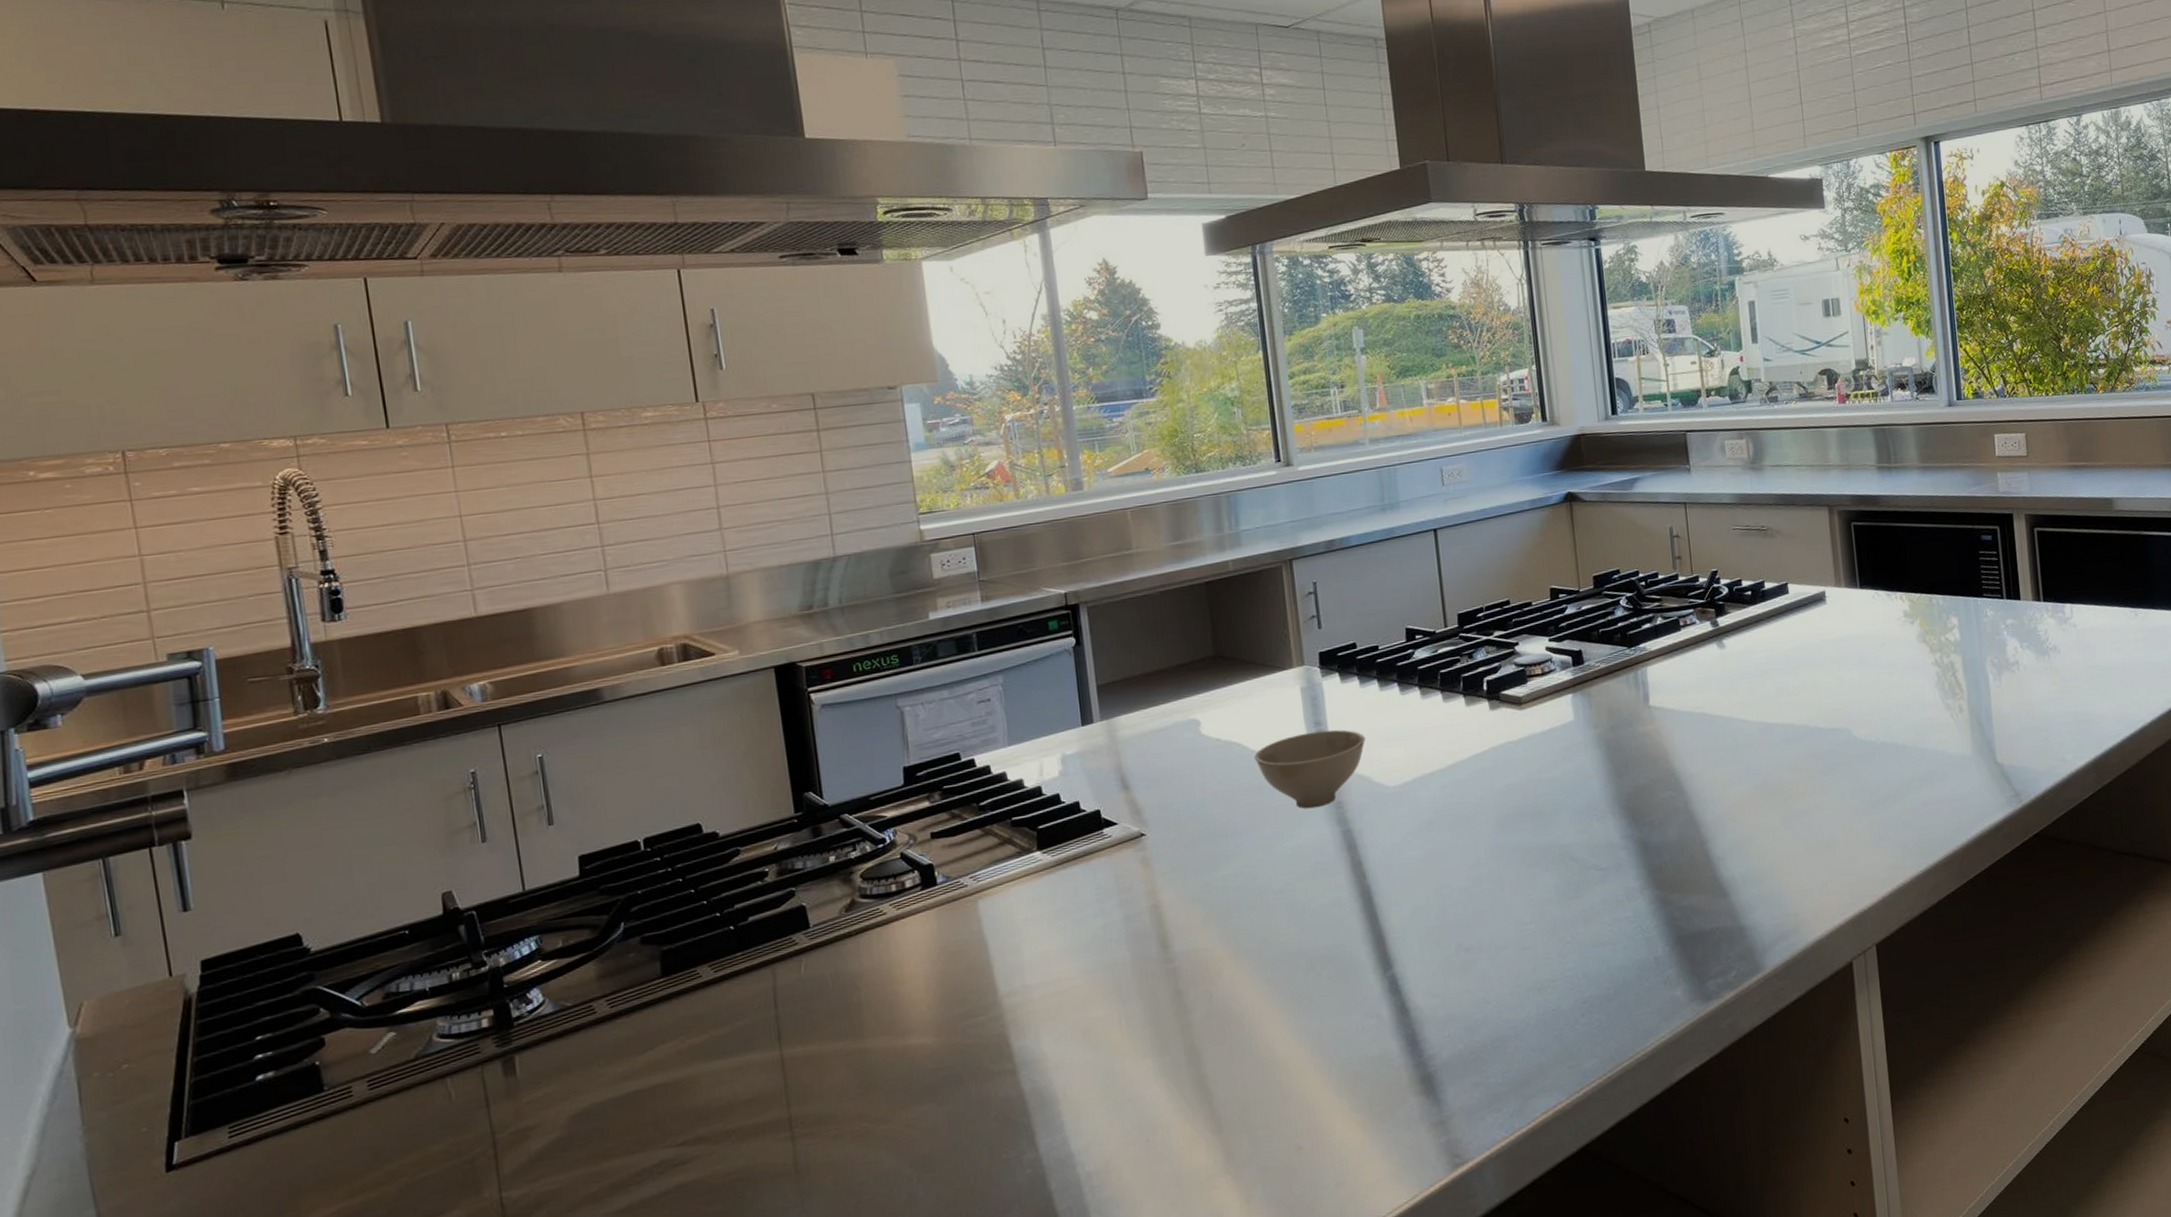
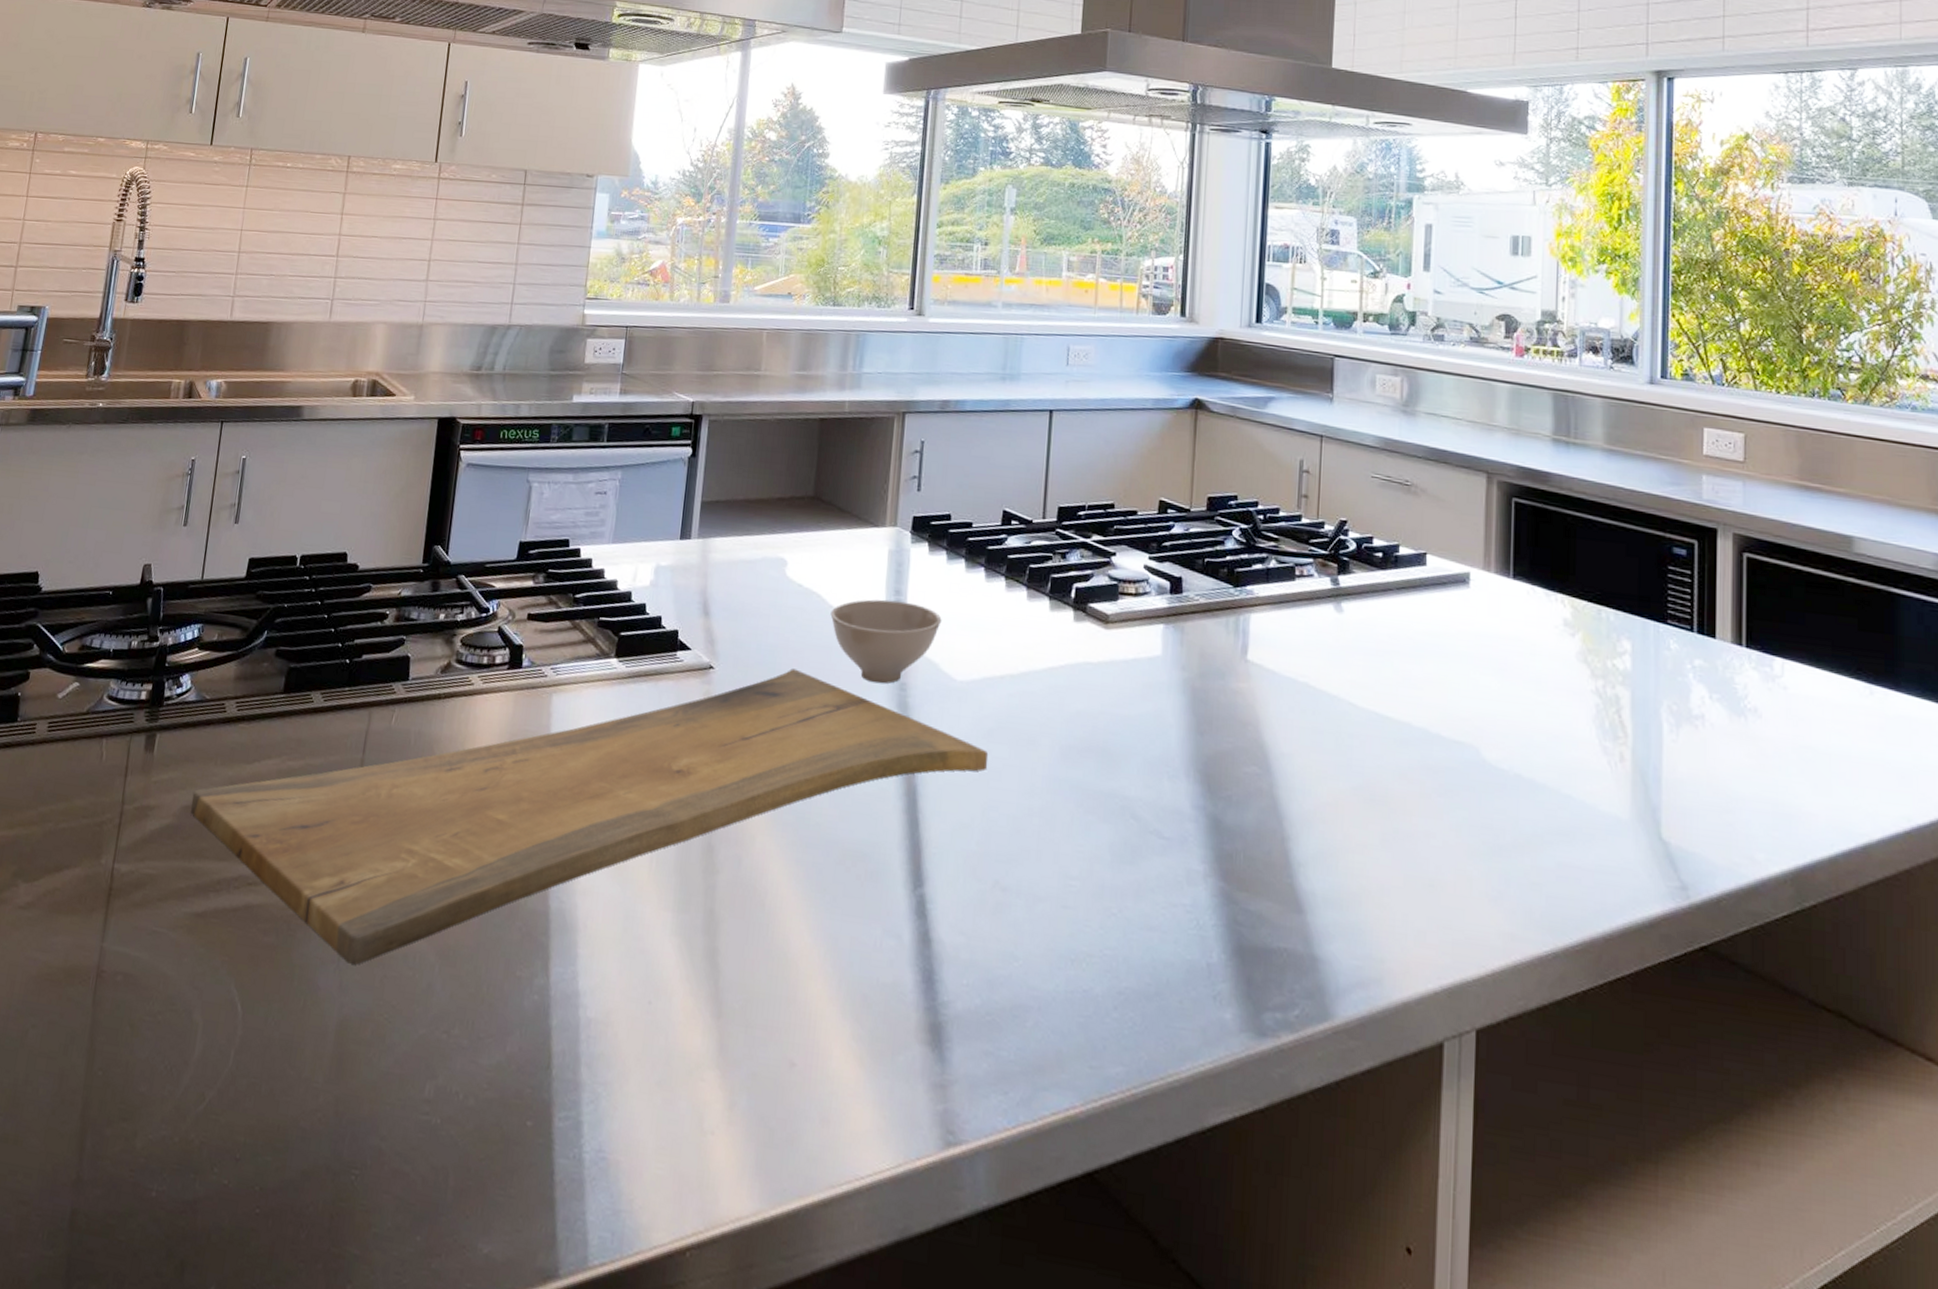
cutting board: none [579,815,1433,1203] -> present [190,668,989,965]

